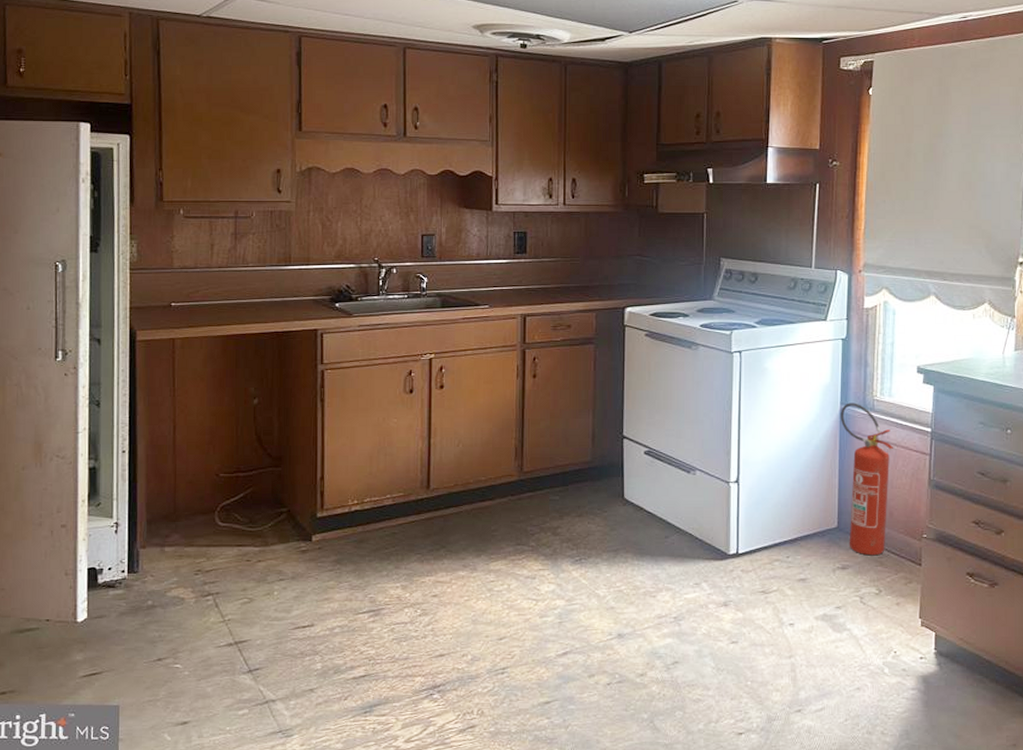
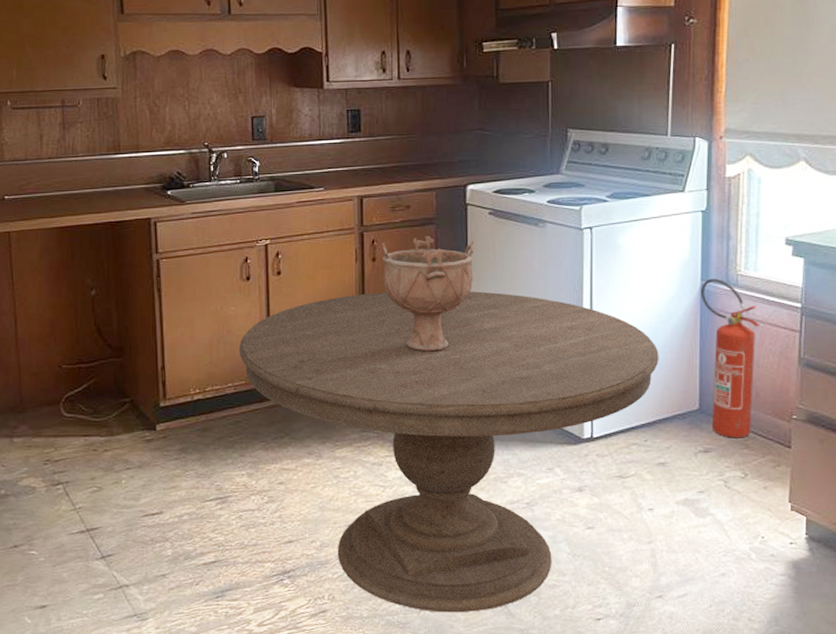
dining table: none [399,408,801,728] -> present [238,291,659,613]
decorative bowl: none [543,354,632,467] -> present [382,235,475,352]

